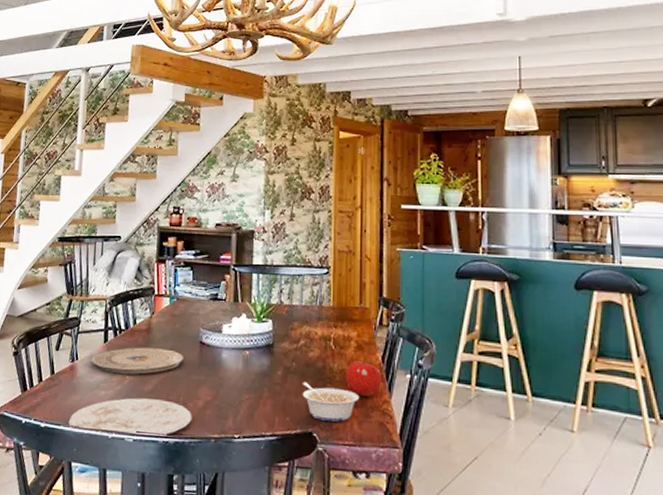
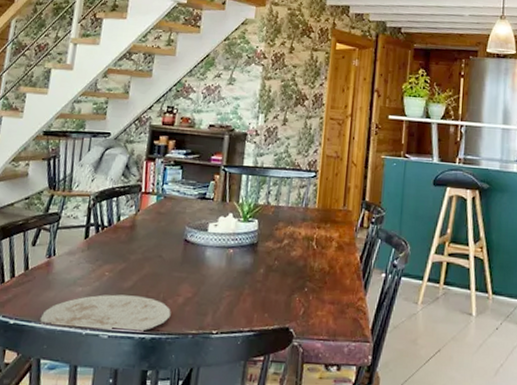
plate: present [92,347,185,374] -> none [70,244,168,271]
legume: present [302,381,360,422] -> none [282,279,337,318]
fruit: present [345,357,382,396] -> none [324,257,359,294]

